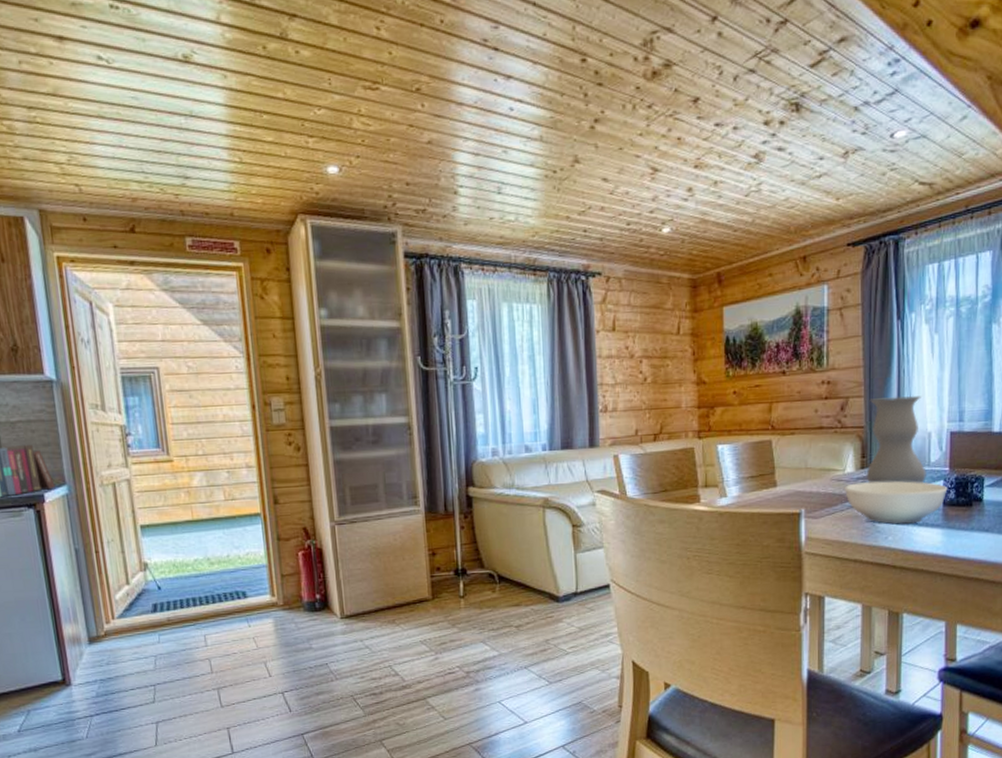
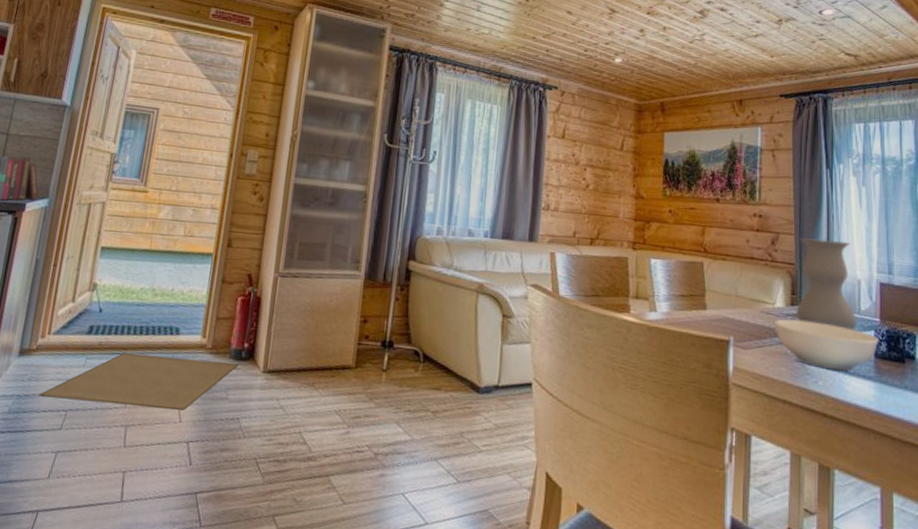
doormat: none [122,615,315,677] -> present [39,352,239,410]

